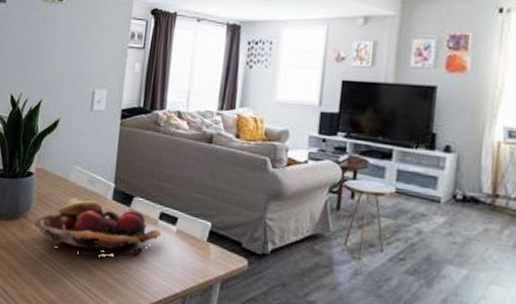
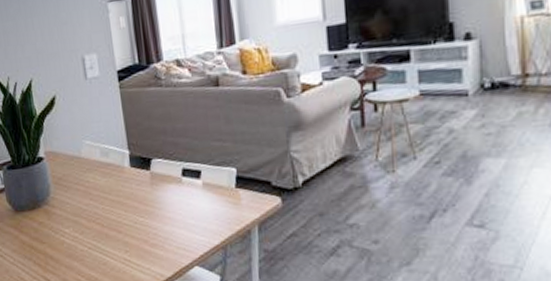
fruit basket: present [34,198,162,257] -> none [57,171,188,229]

